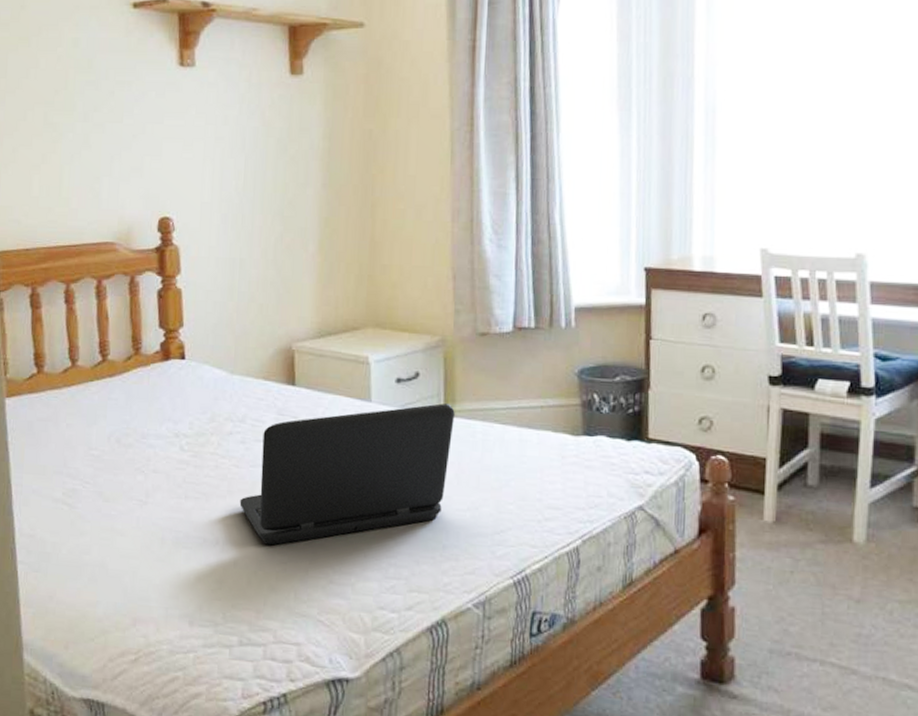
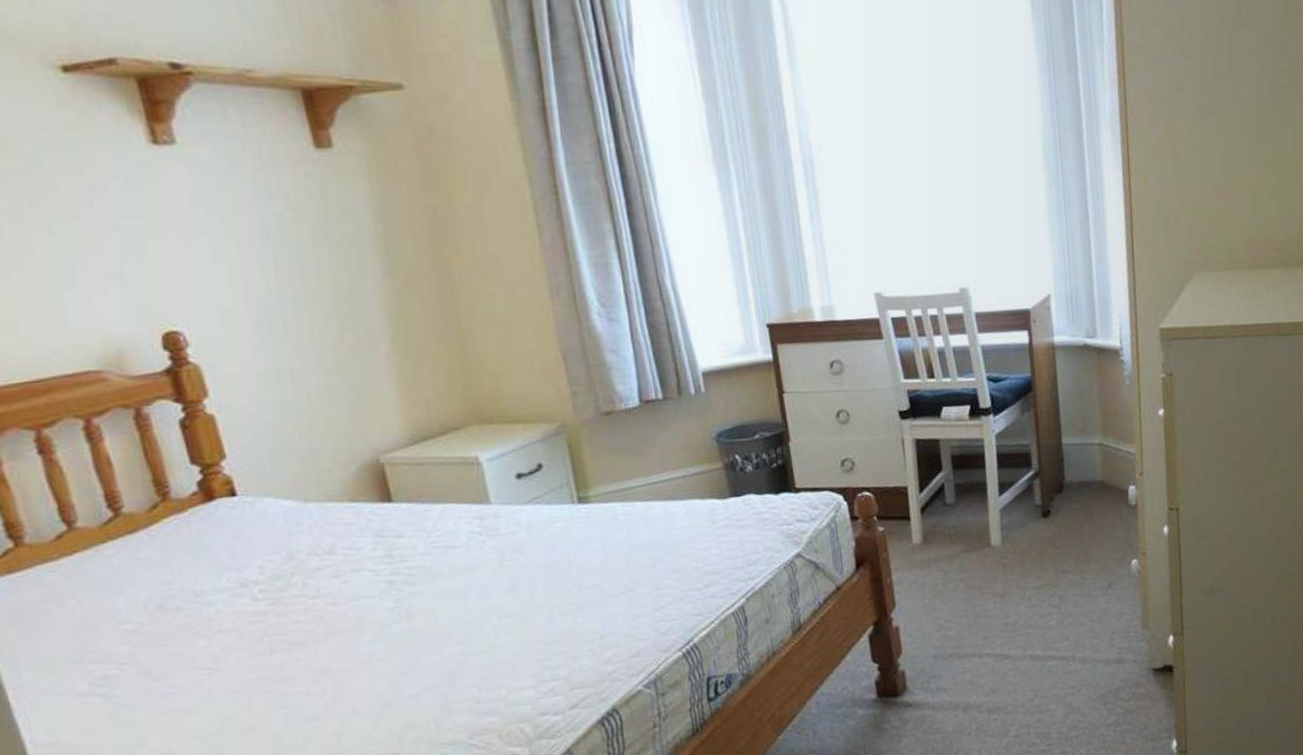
laptop: present [239,403,455,546] -> none [345,491,593,681]

